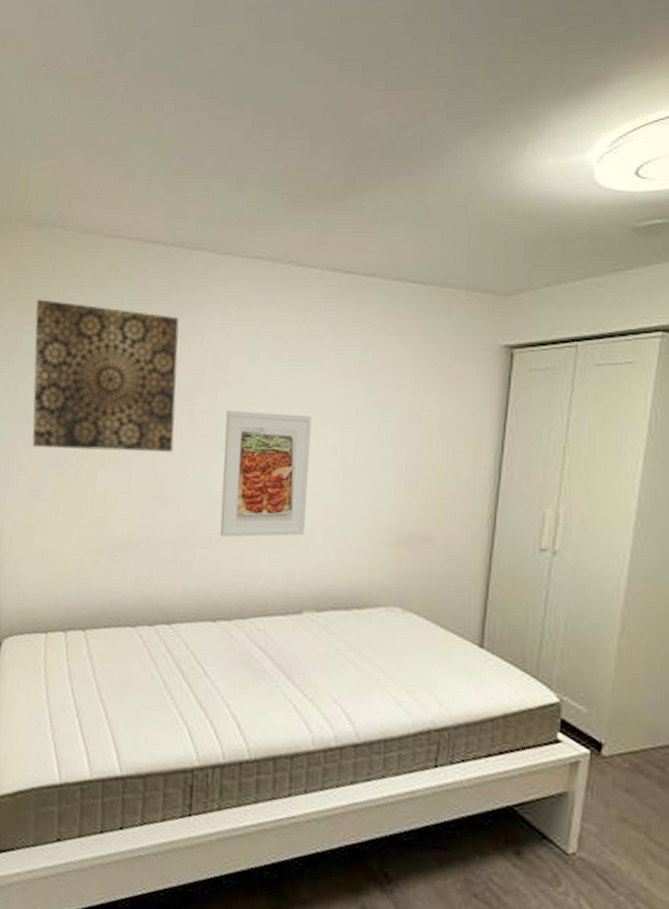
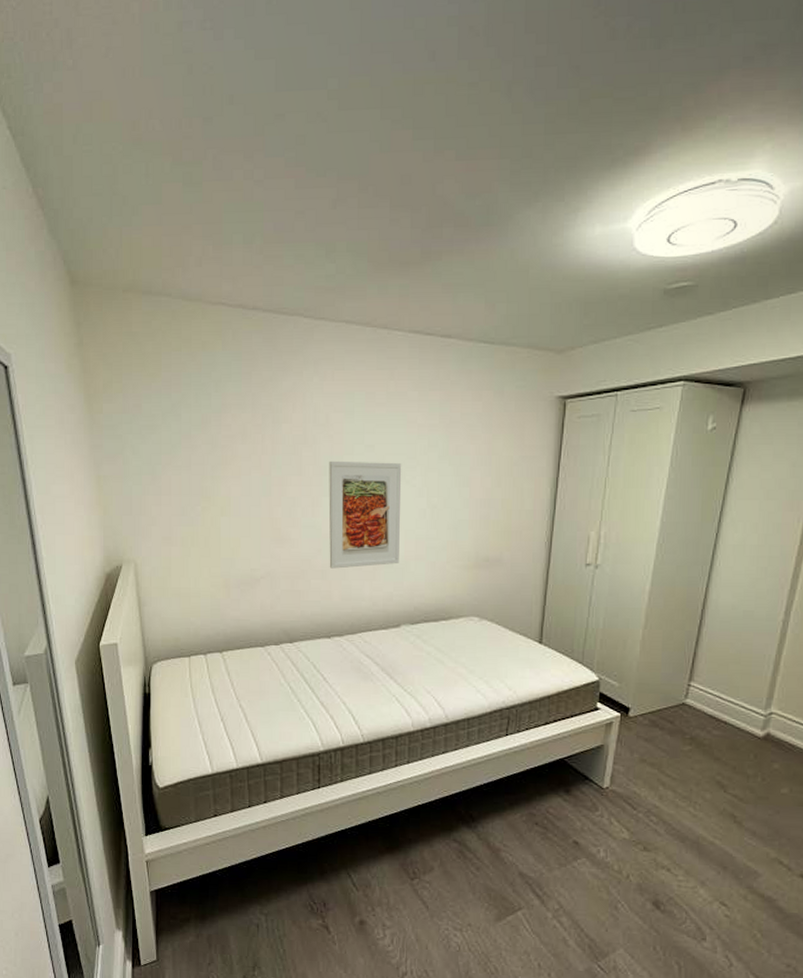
wall art: present [32,299,179,452] -> none [151,365,285,501]

